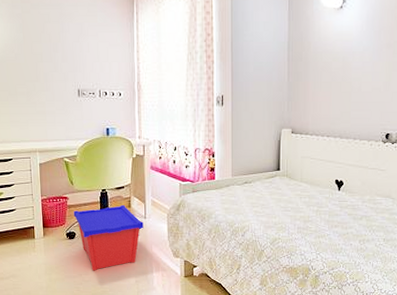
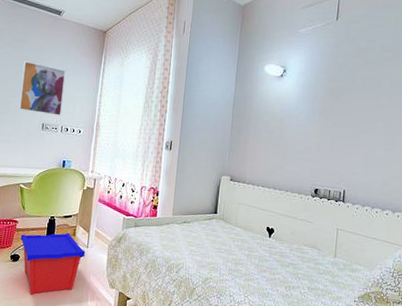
wall art: none [46,19,98,80] -> present [19,61,66,117]

